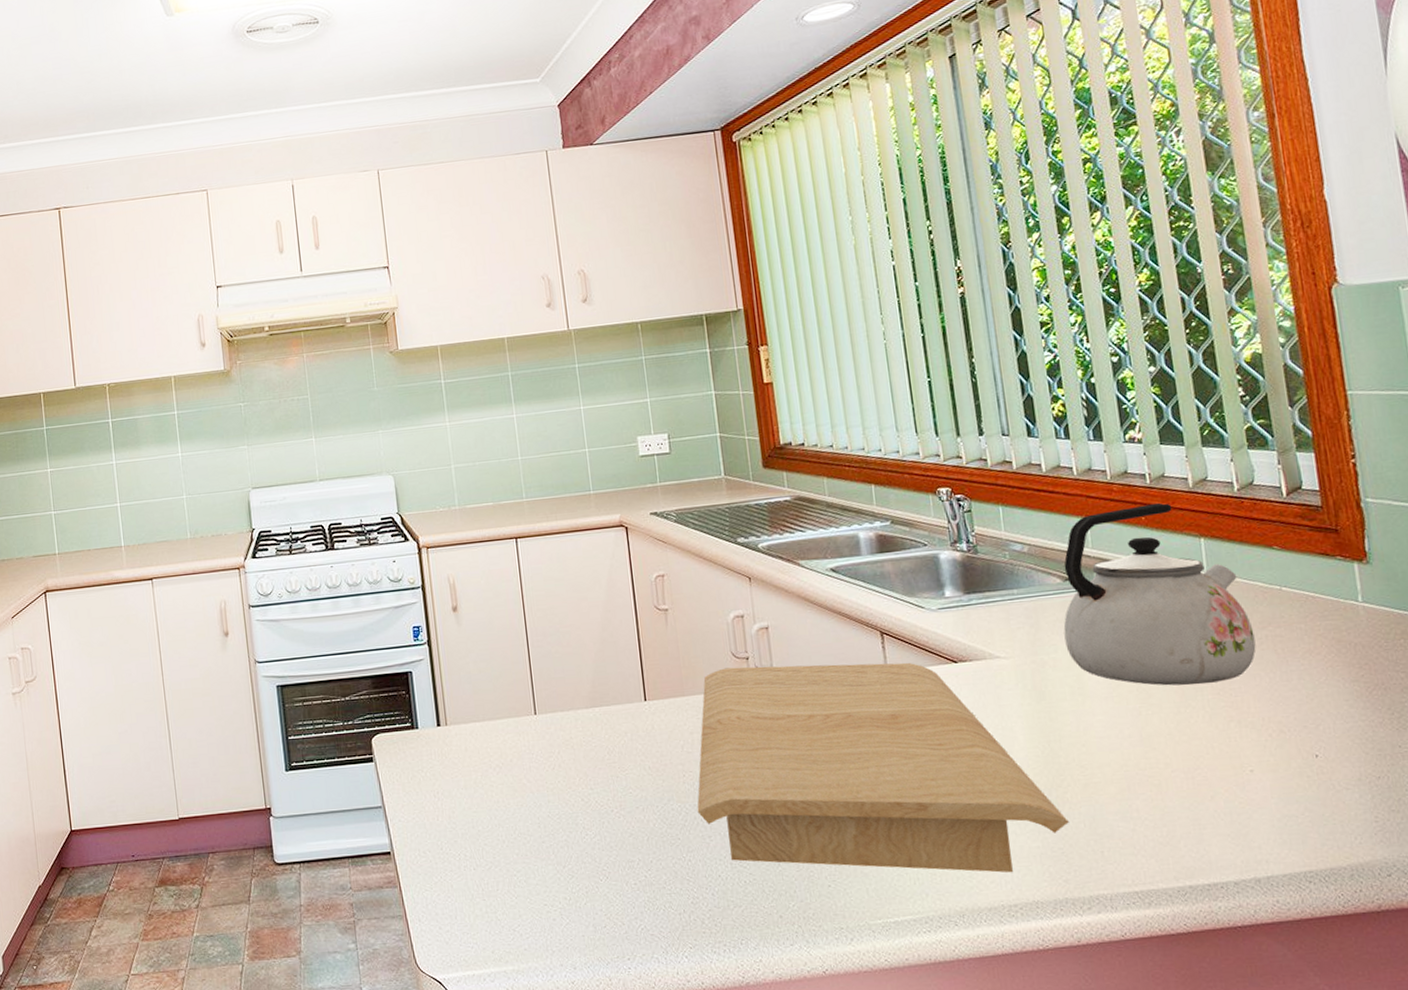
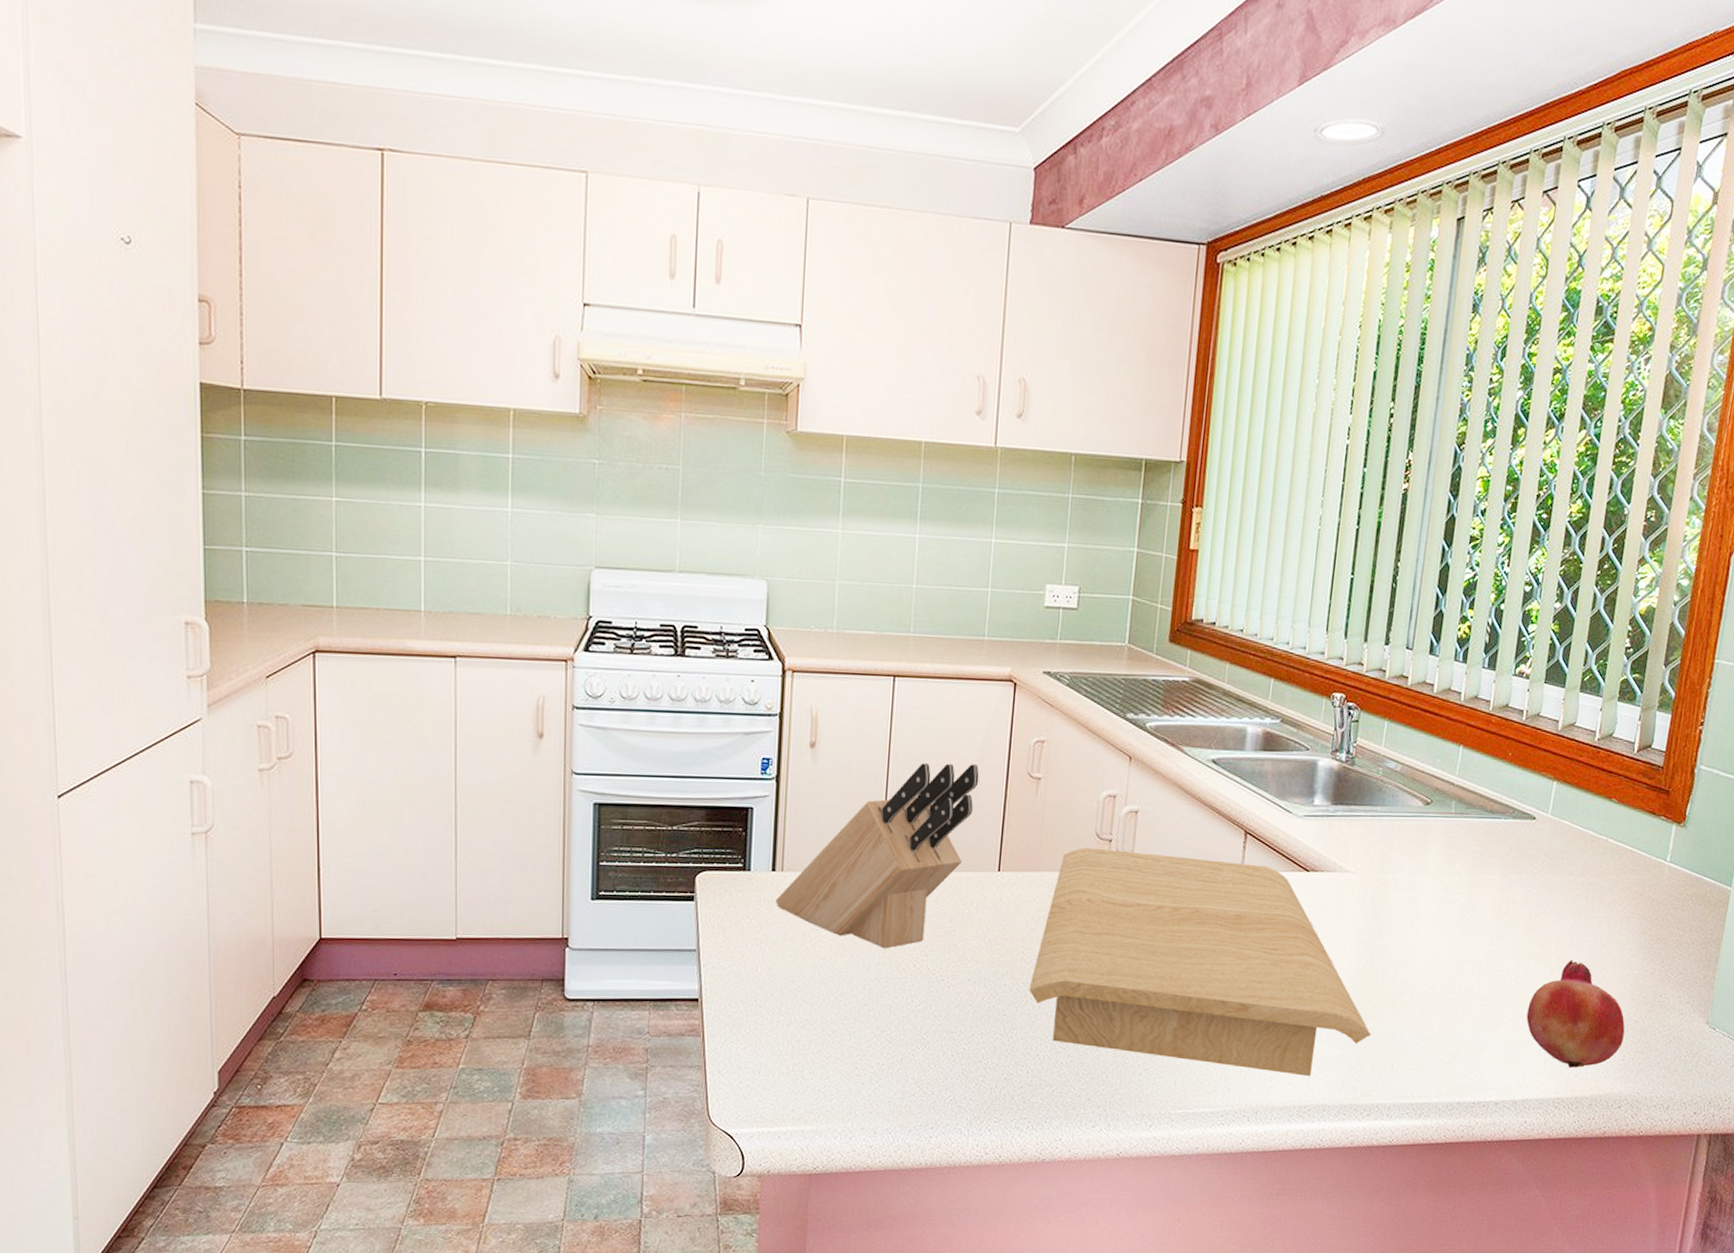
knife block: none [445,605,610,787] -> present [775,763,979,949]
kettle: present [1063,503,1256,686] -> none [1410,741,1575,920]
fruit: none [1242,719,1370,836] -> present [1526,960,1625,1068]

